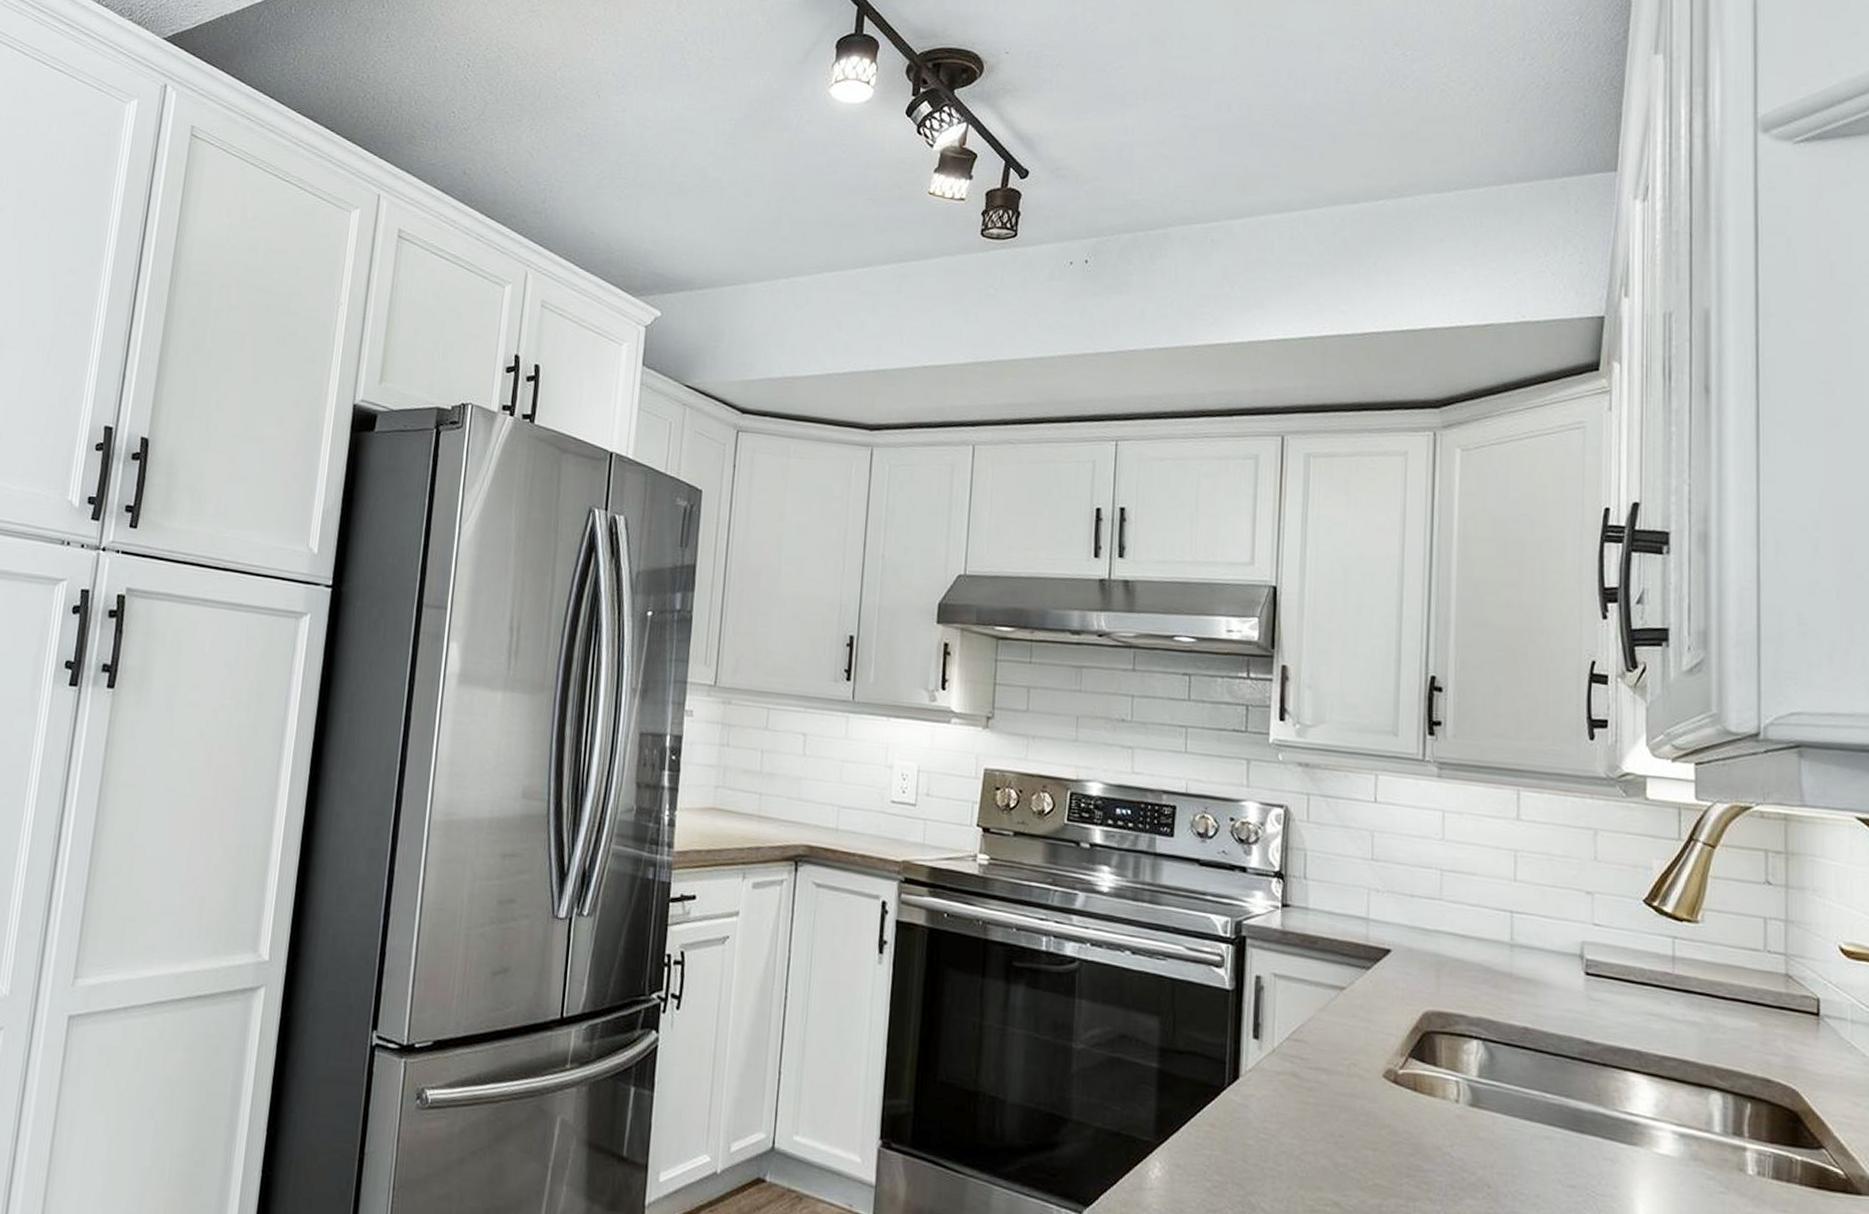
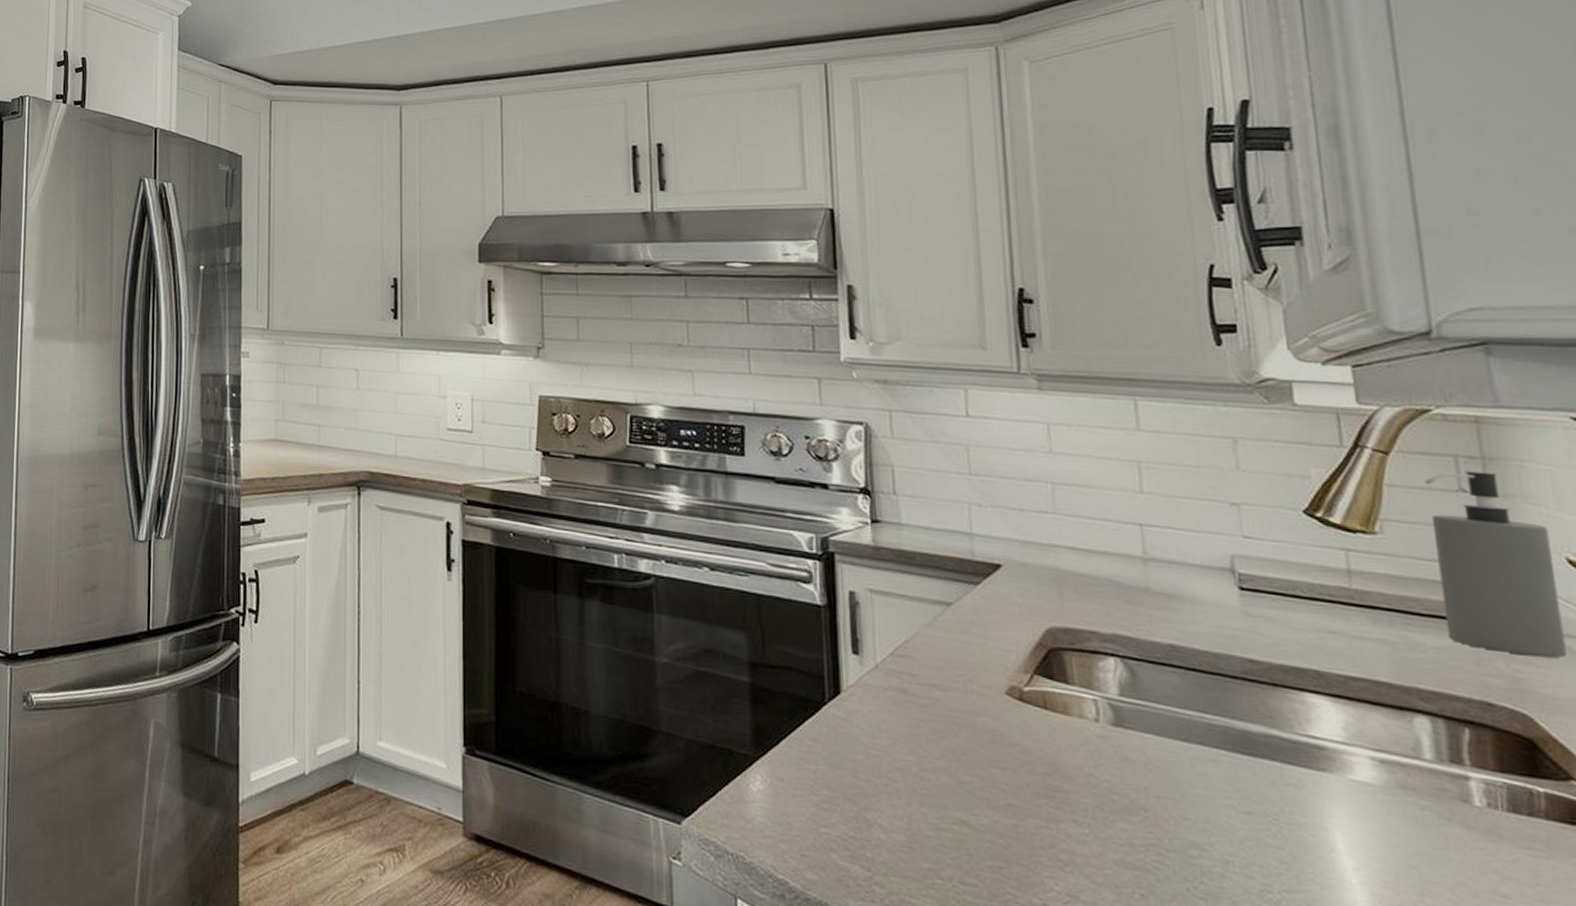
soap dispenser: none [1740,865,1830,1038] -> present [1425,471,1567,658]

